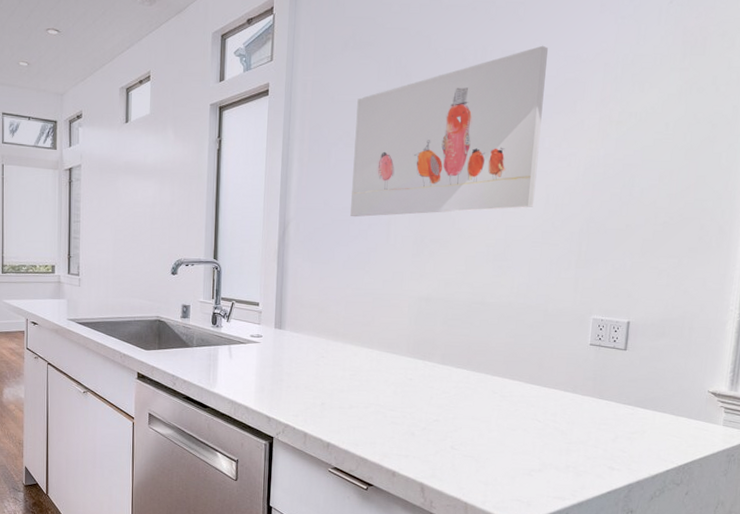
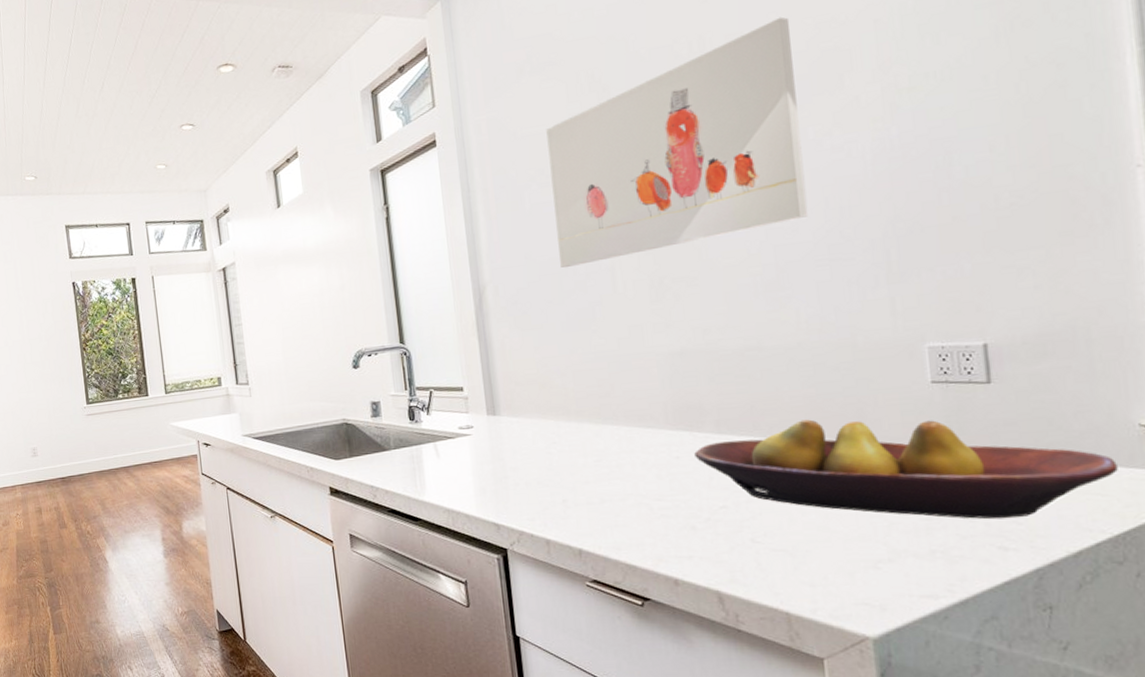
fruit bowl: none [423,361,690,448] -> present [694,419,1118,520]

